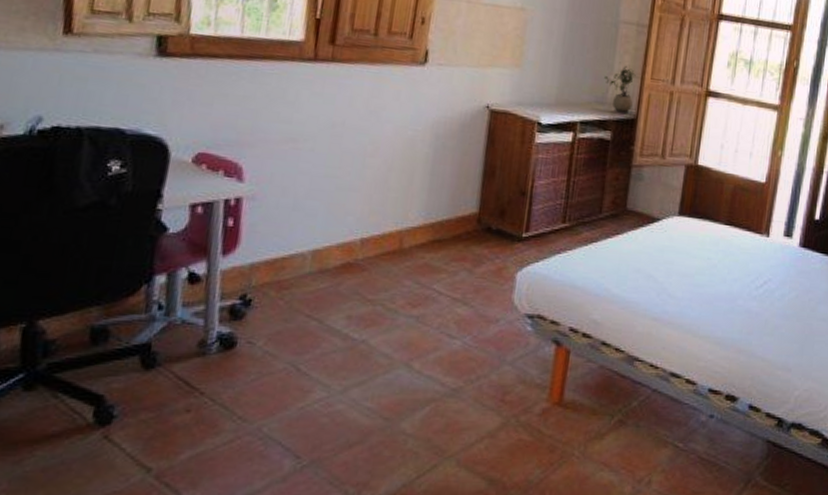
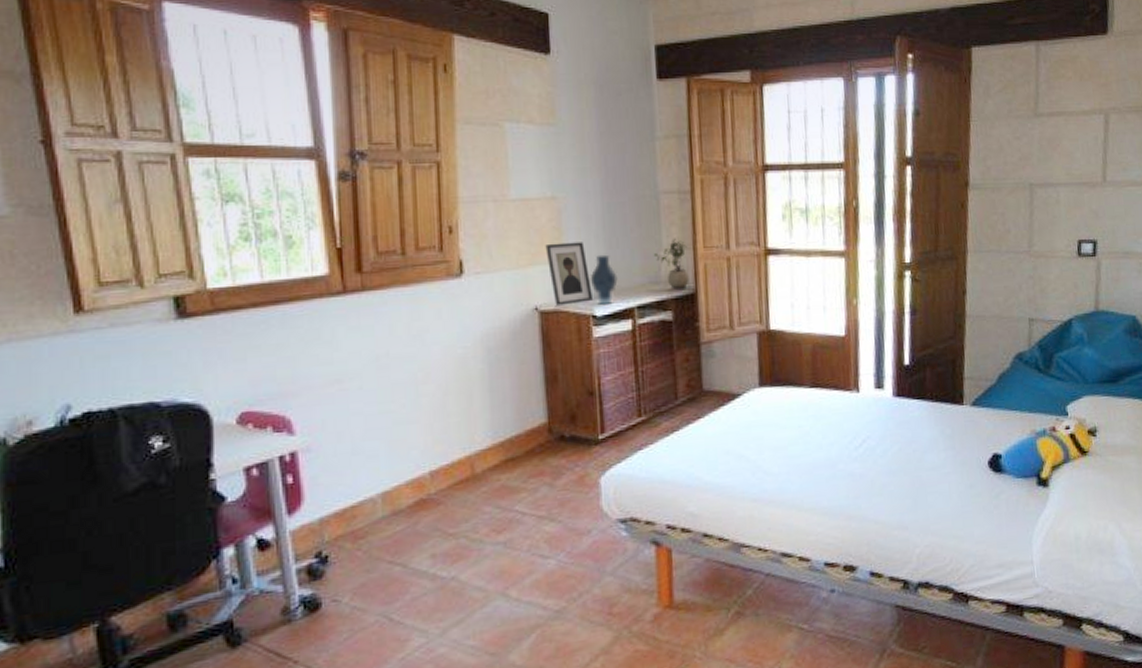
picture frame: none [505,49,543,110] -> present [545,242,594,306]
vase: none [541,68,568,115] -> present [589,254,618,304]

